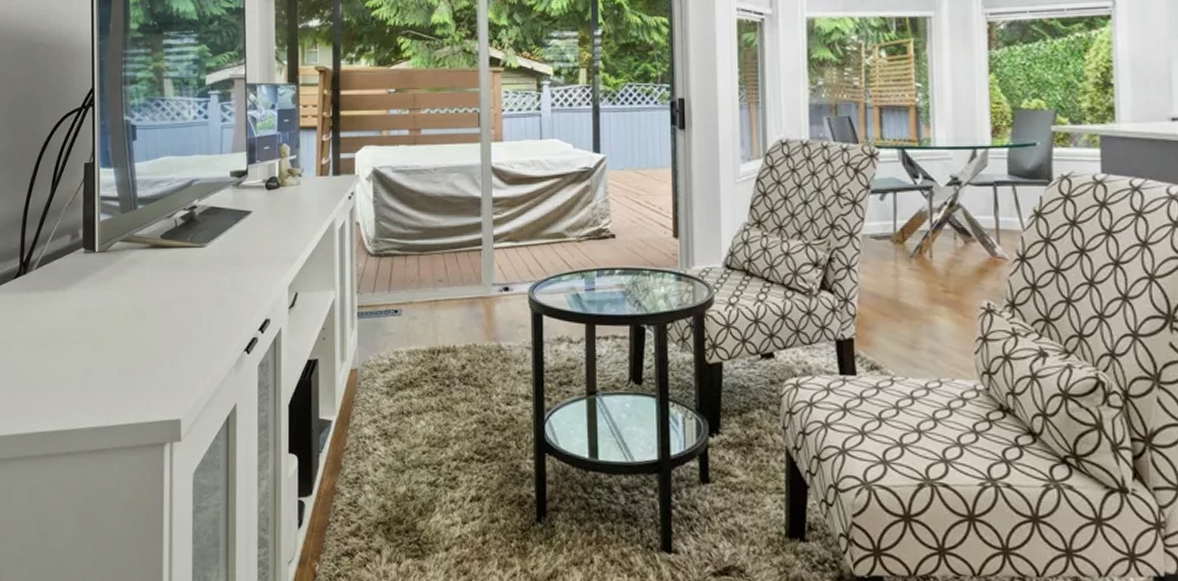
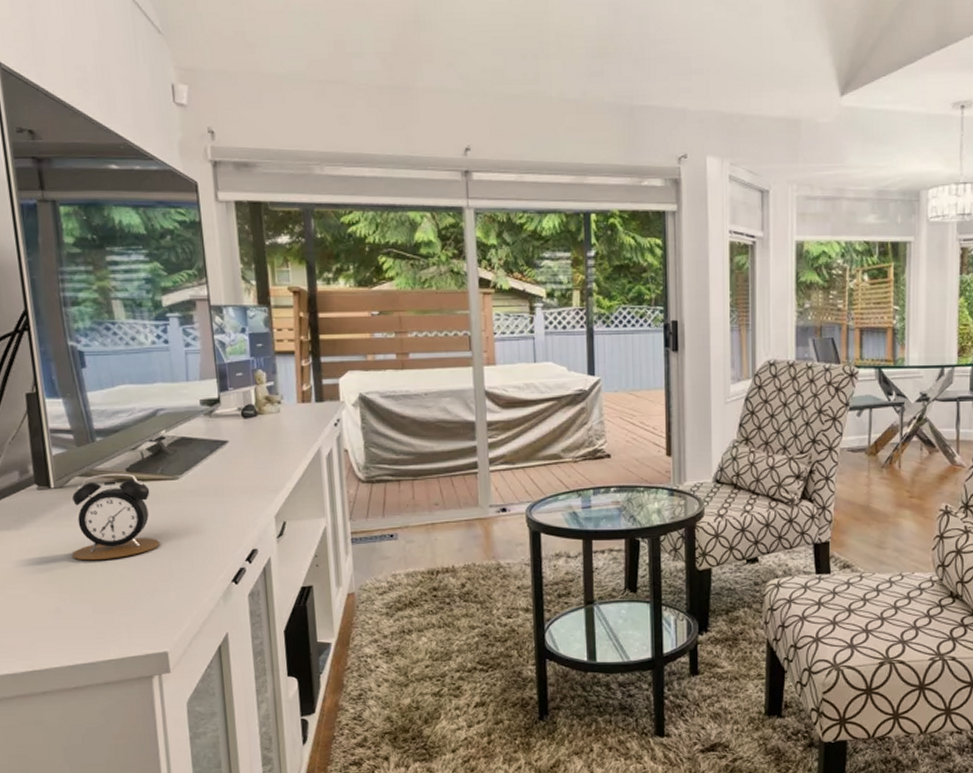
alarm clock: none [106,239,183,324] -> present [71,473,160,561]

